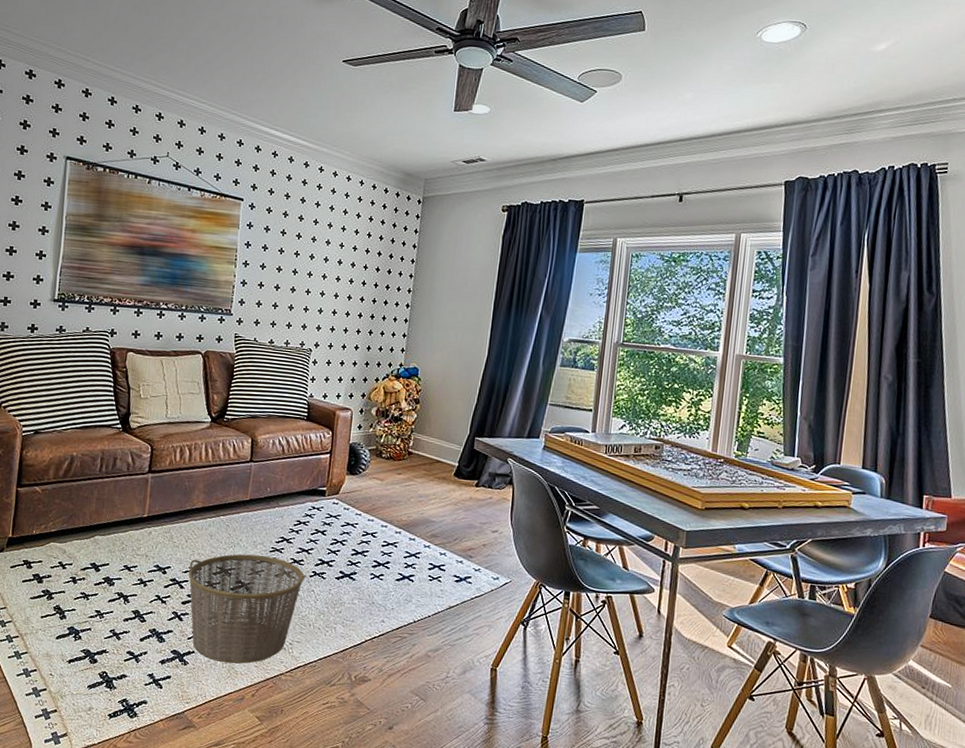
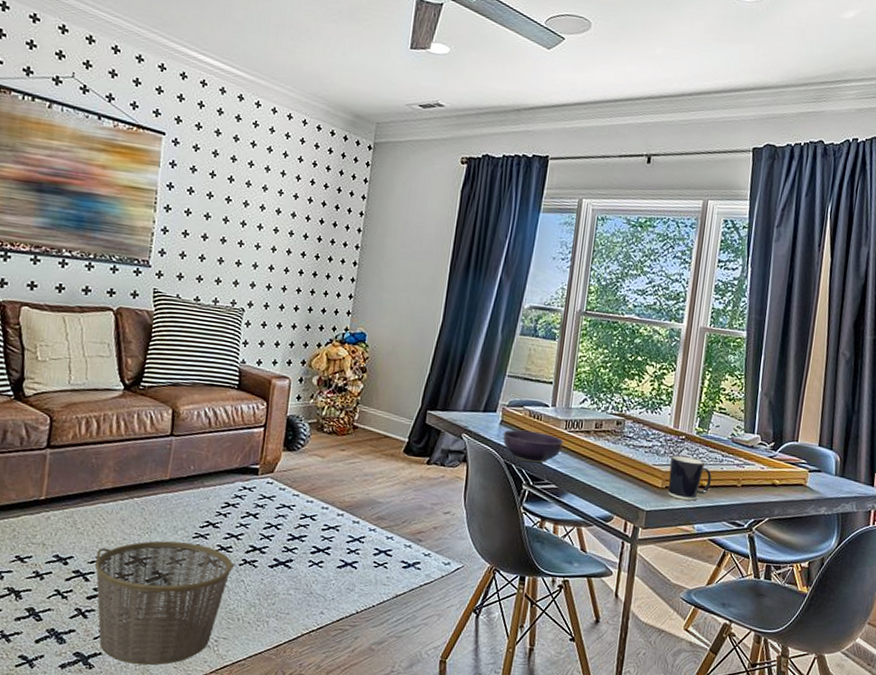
bowl: none [546,454,604,486] -> present [503,429,564,463]
mug: none [707,477,752,522] -> present [667,455,712,501]

